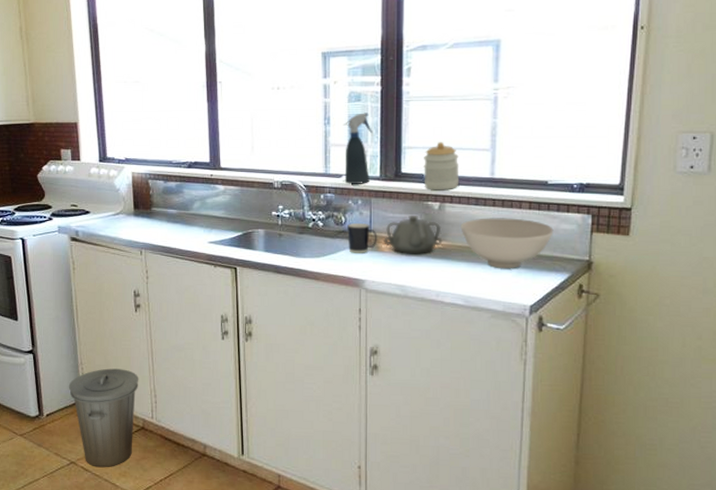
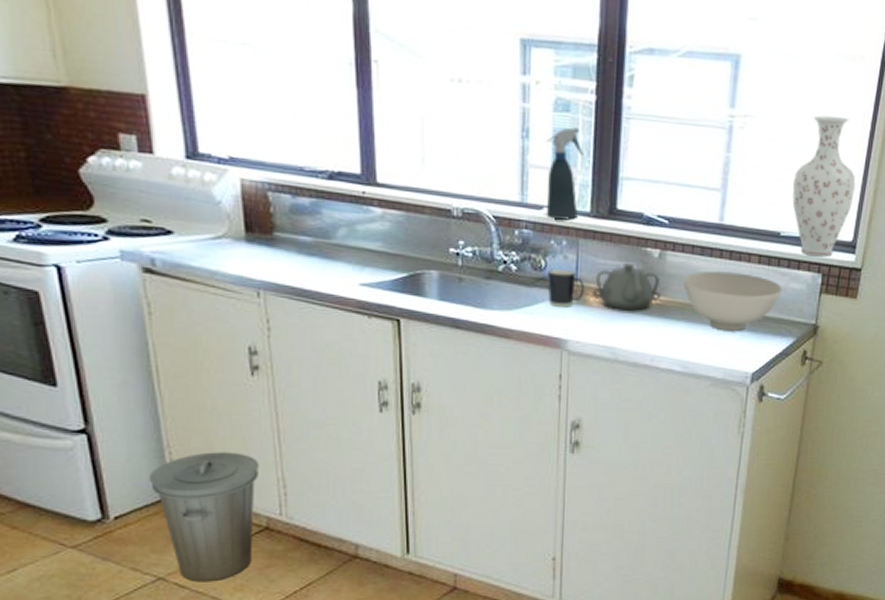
jar: present [423,142,460,191] -> none [643,175,686,235]
vase: none [556,79,618,200] -> present [792,115,856,257]

